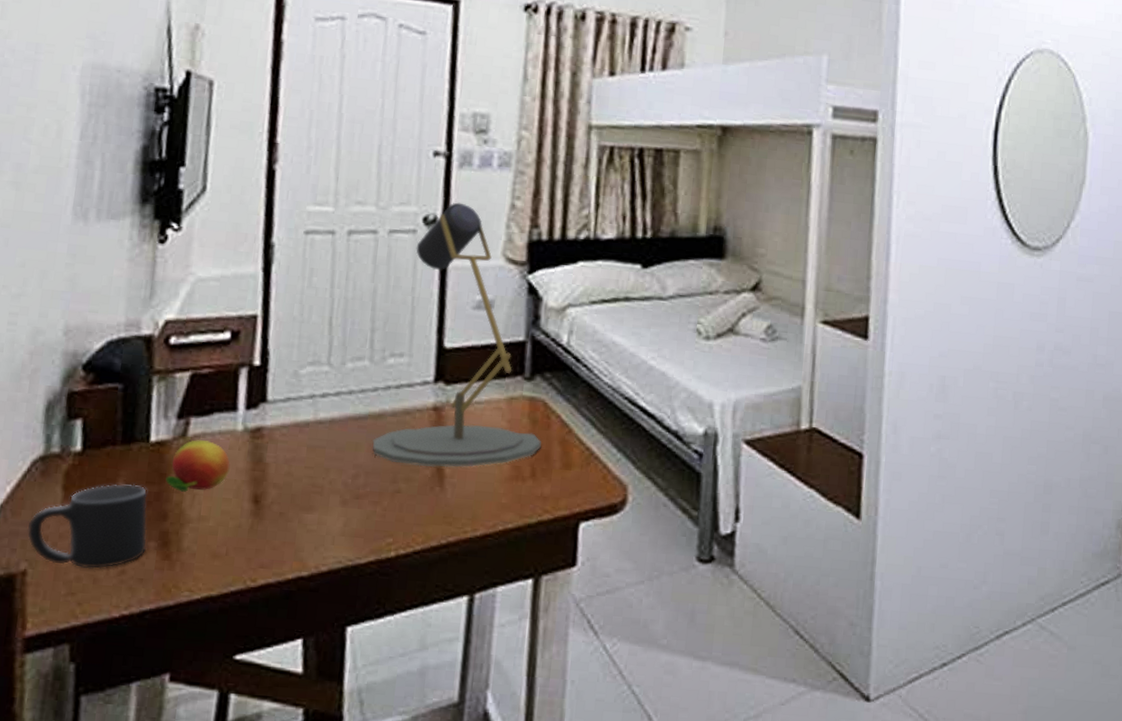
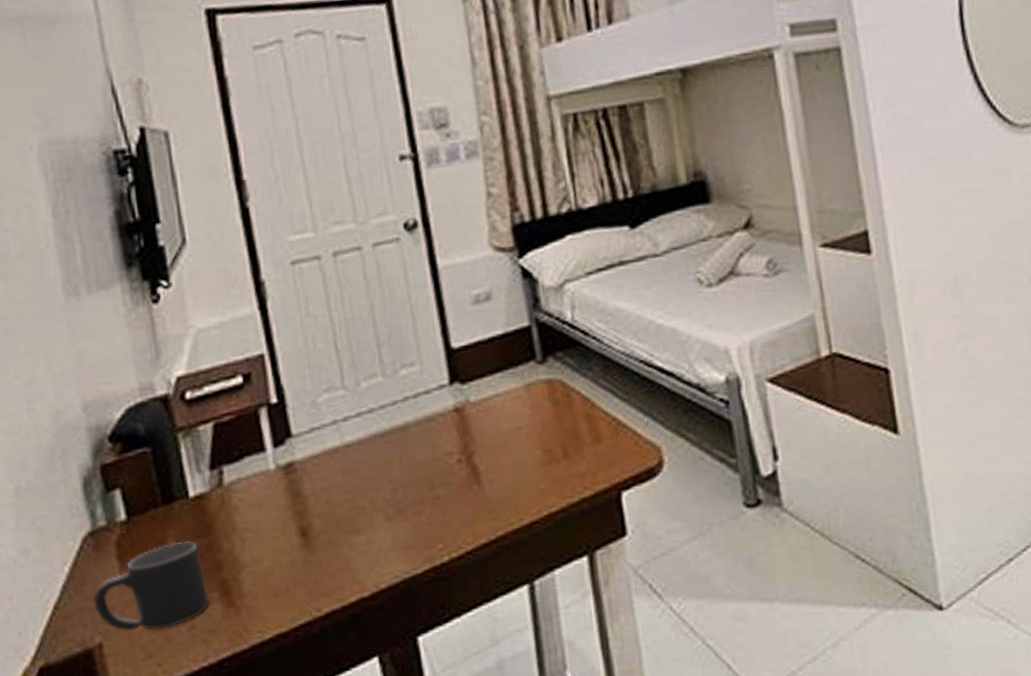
fruit: present [165,440,230,492] -> none [212,485,272,539]
desk lamp: present [372,202,541,468] -> none [402,201,568,470]

